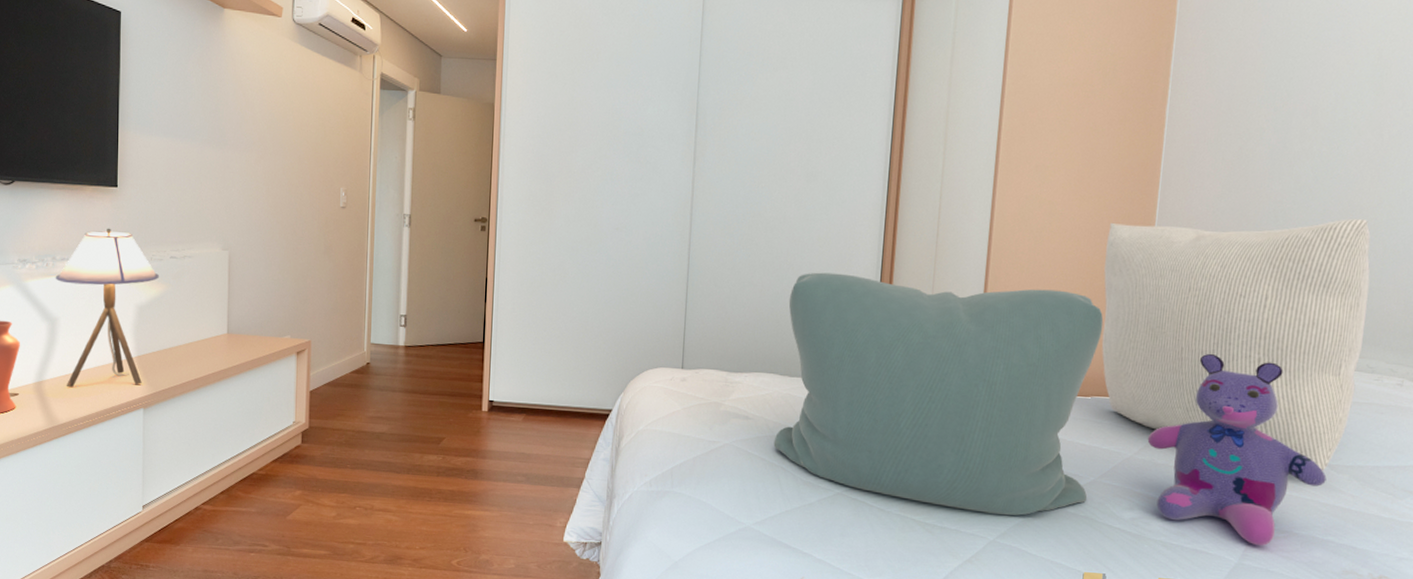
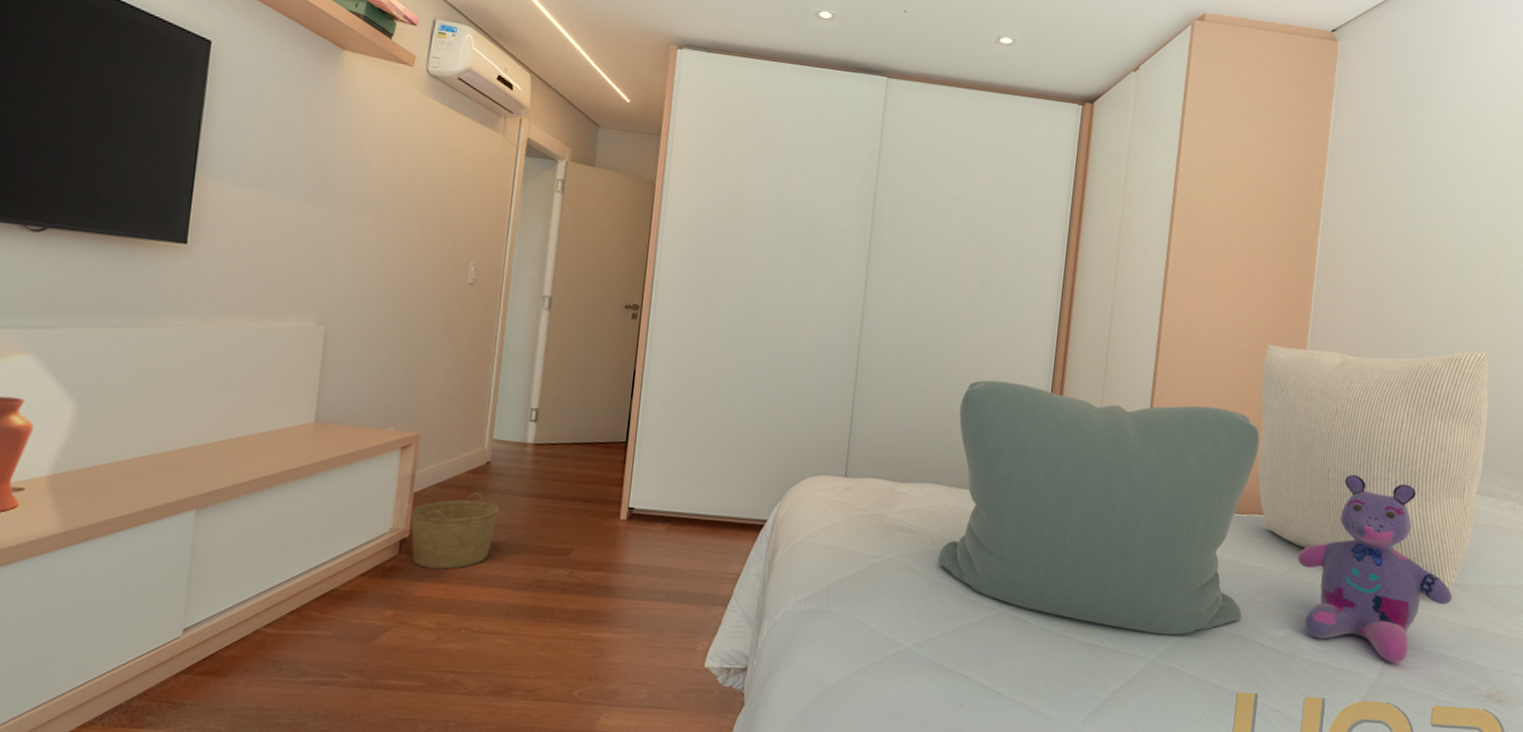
table lamp: present [55,228,160,388] -> none [91,291,233,483]
basket: none [309,389,380,456] -> present [411,491,499,570]

